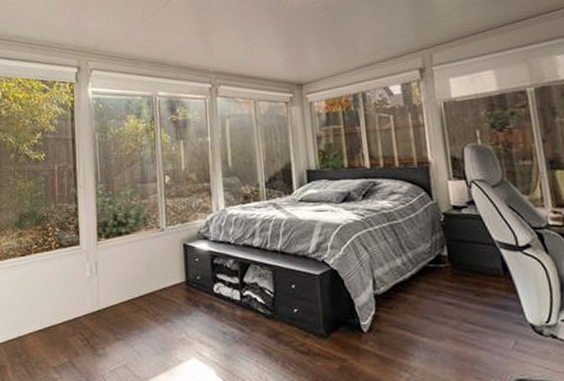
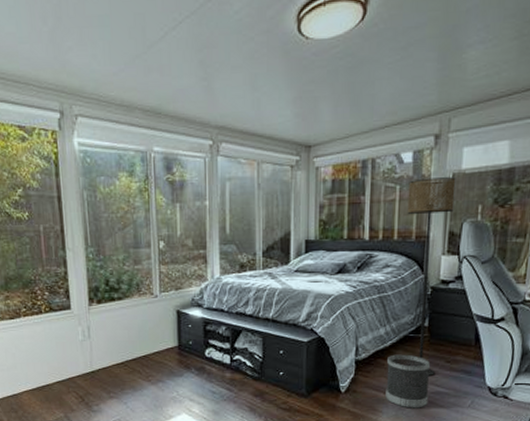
floor lamp: none [401,105,465,311] -> present [407,177,456,376]
wastebasket: none [409,287,465,351] -> present [385,354,431,409]

